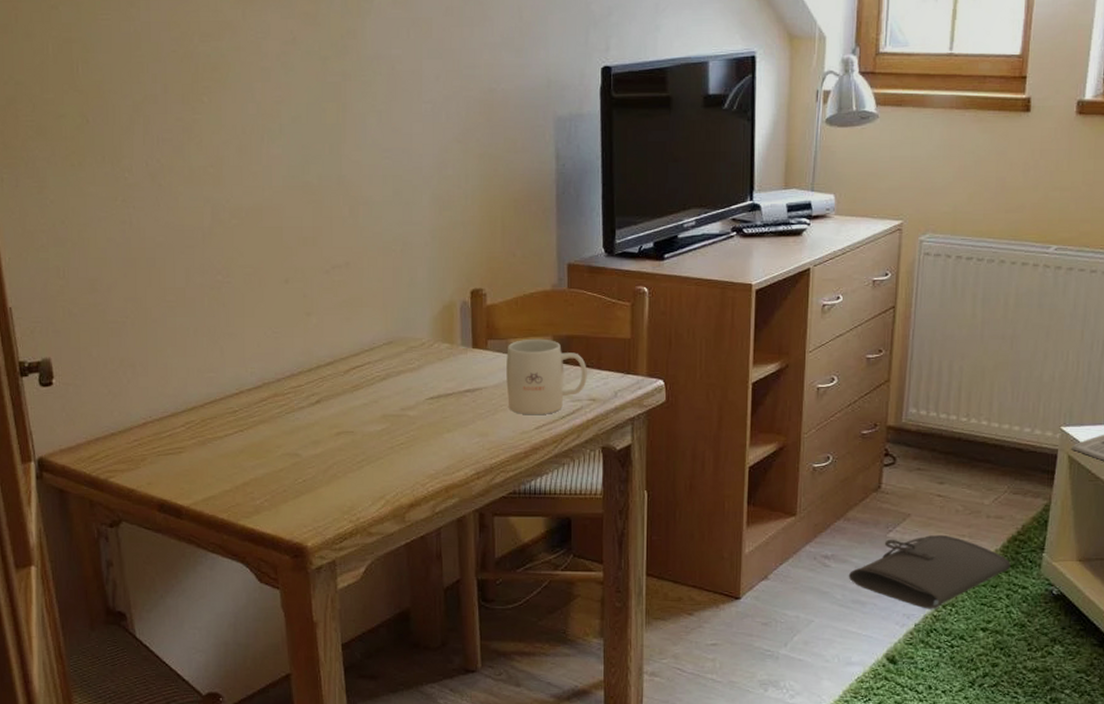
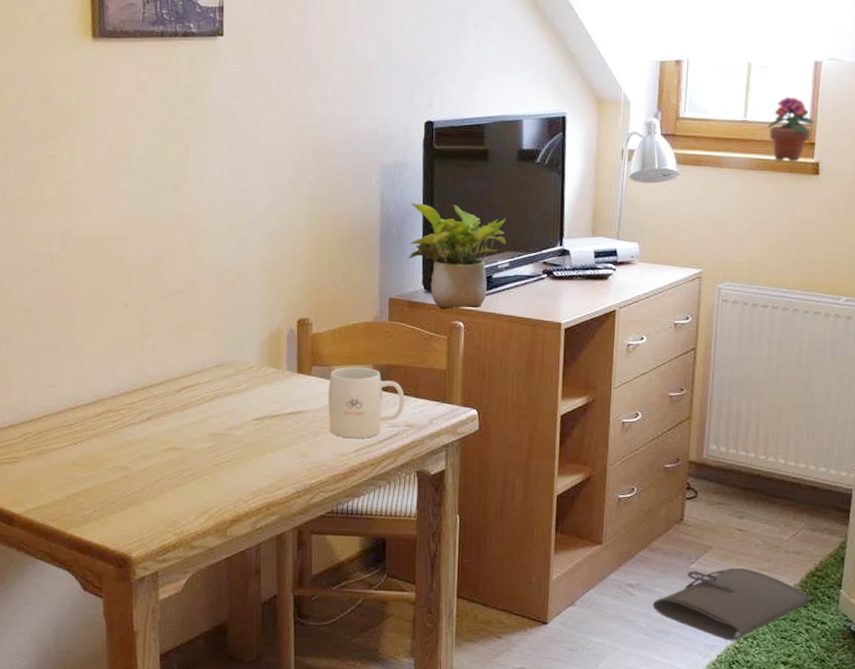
potted plant: none [588,159,692,274] -> present [409,203,506,310]
potted flower: none [975,25,1027,99] -> present [767,96,815,163]

